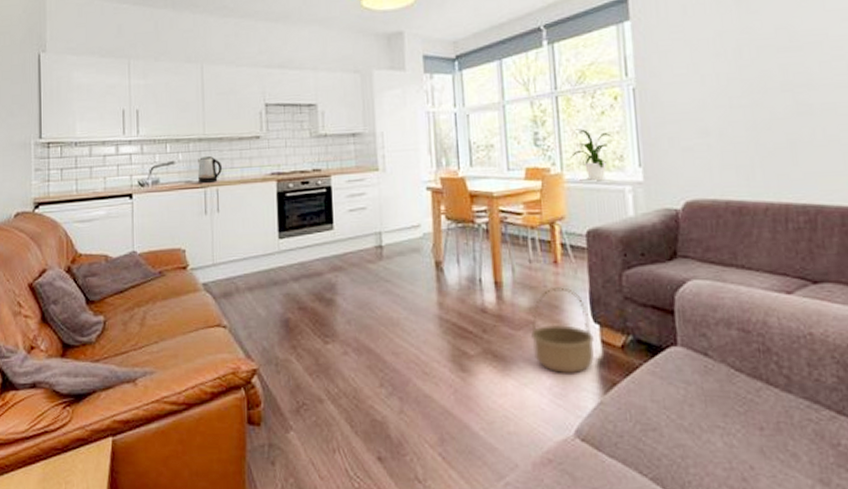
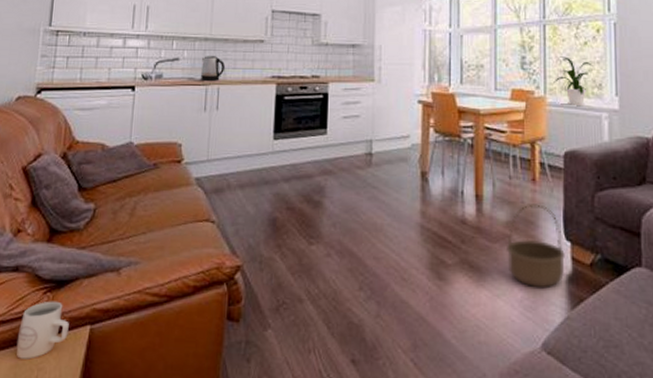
mug: none [42,415,91,473] -> present [16,301,69,360]

